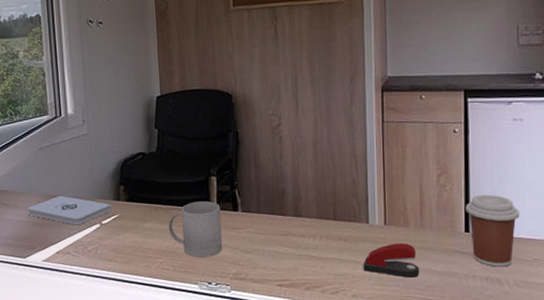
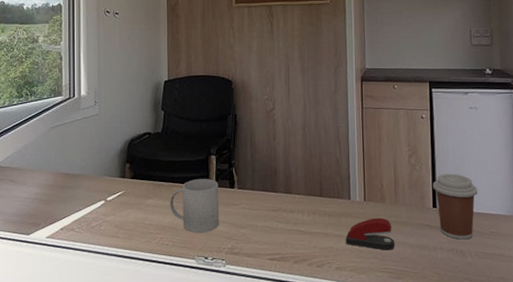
notepad: present [28,195,112,226] -> none [36,172,117,202]

